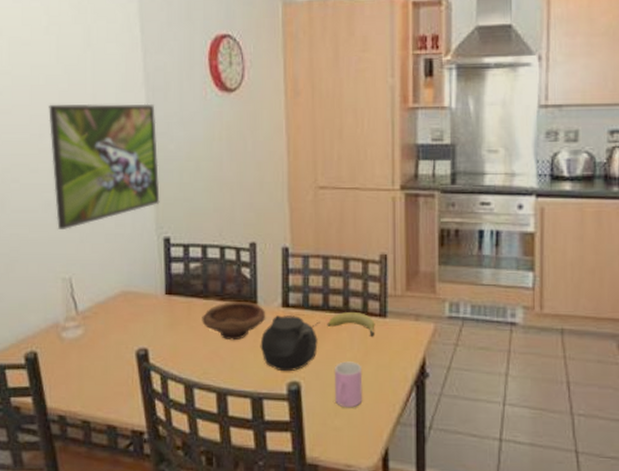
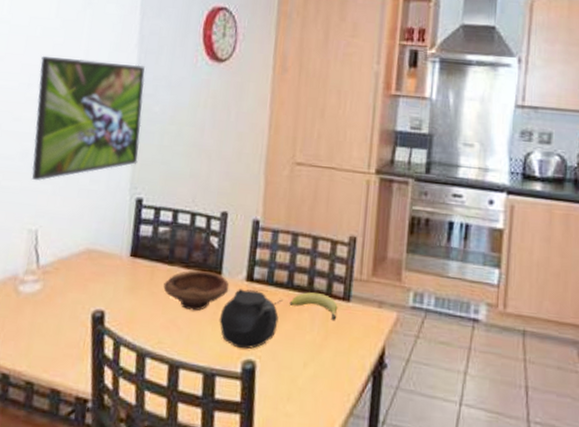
cup: present [334,361,363,408] -> none [289,343,321,394]

